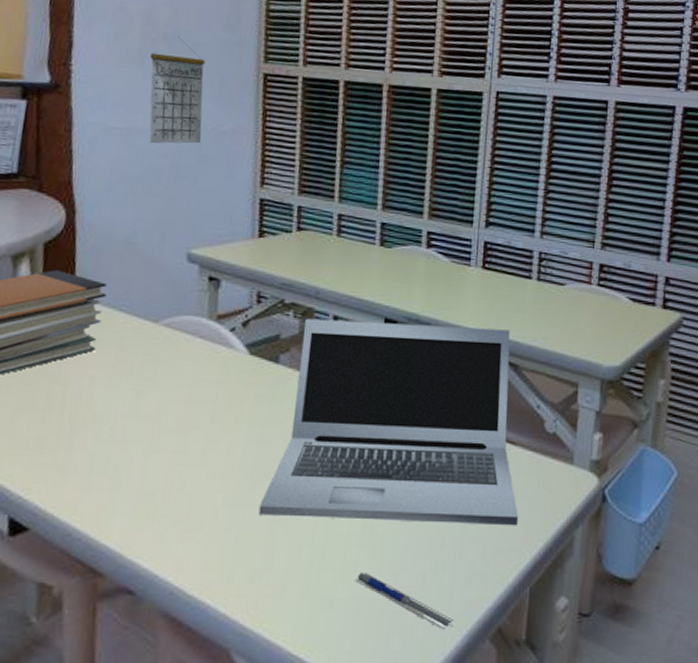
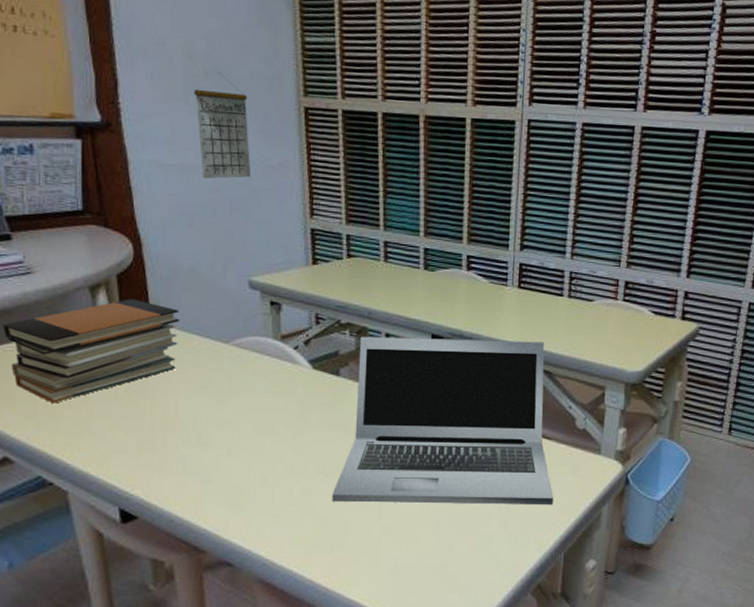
pen: present [355,572,454,631] -> none [417,545,501,587]

